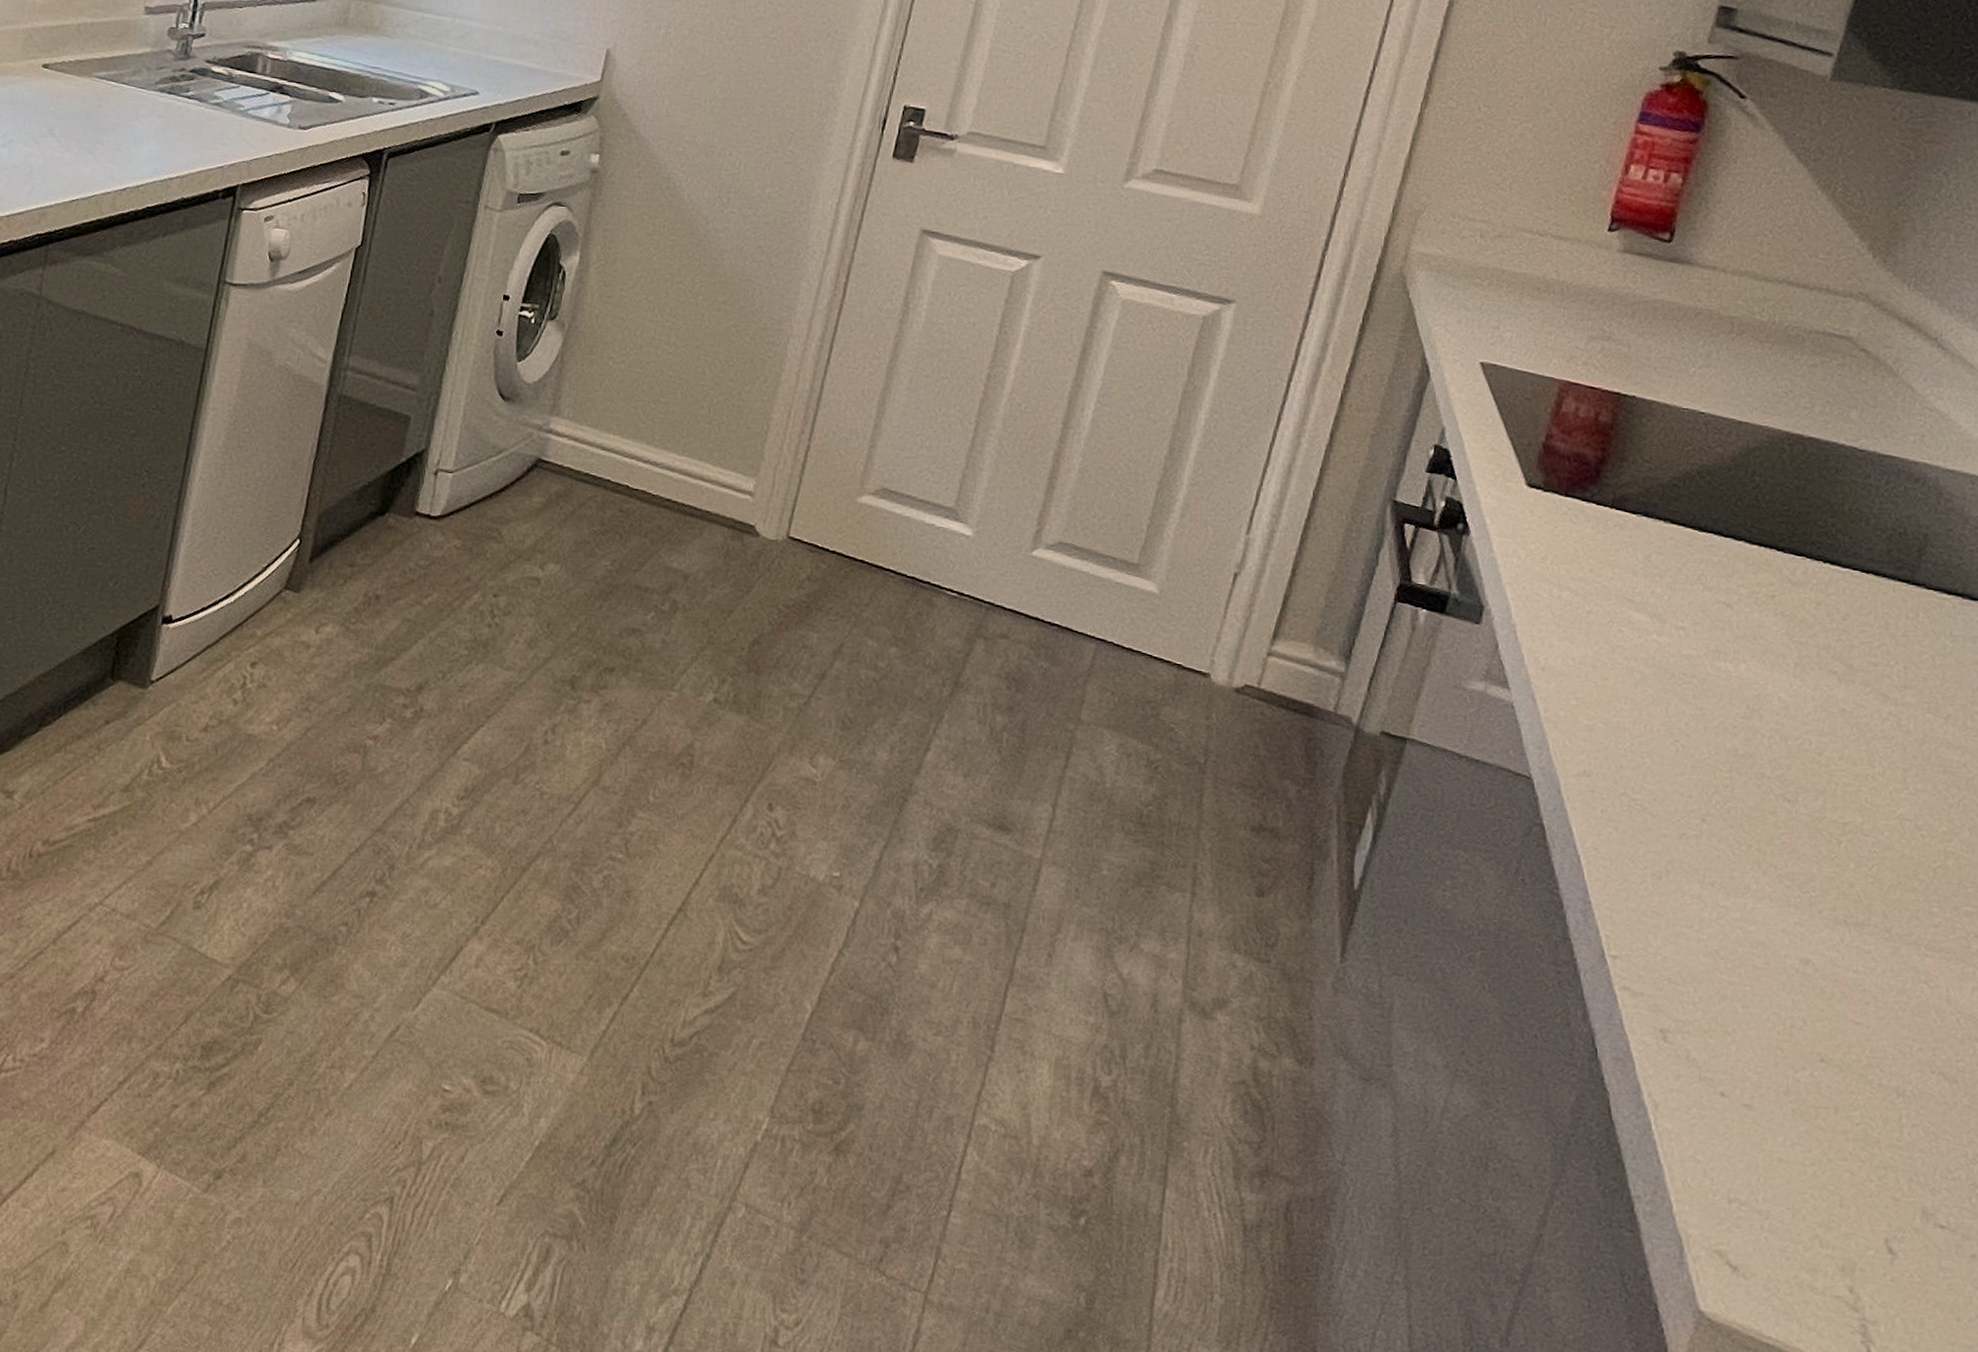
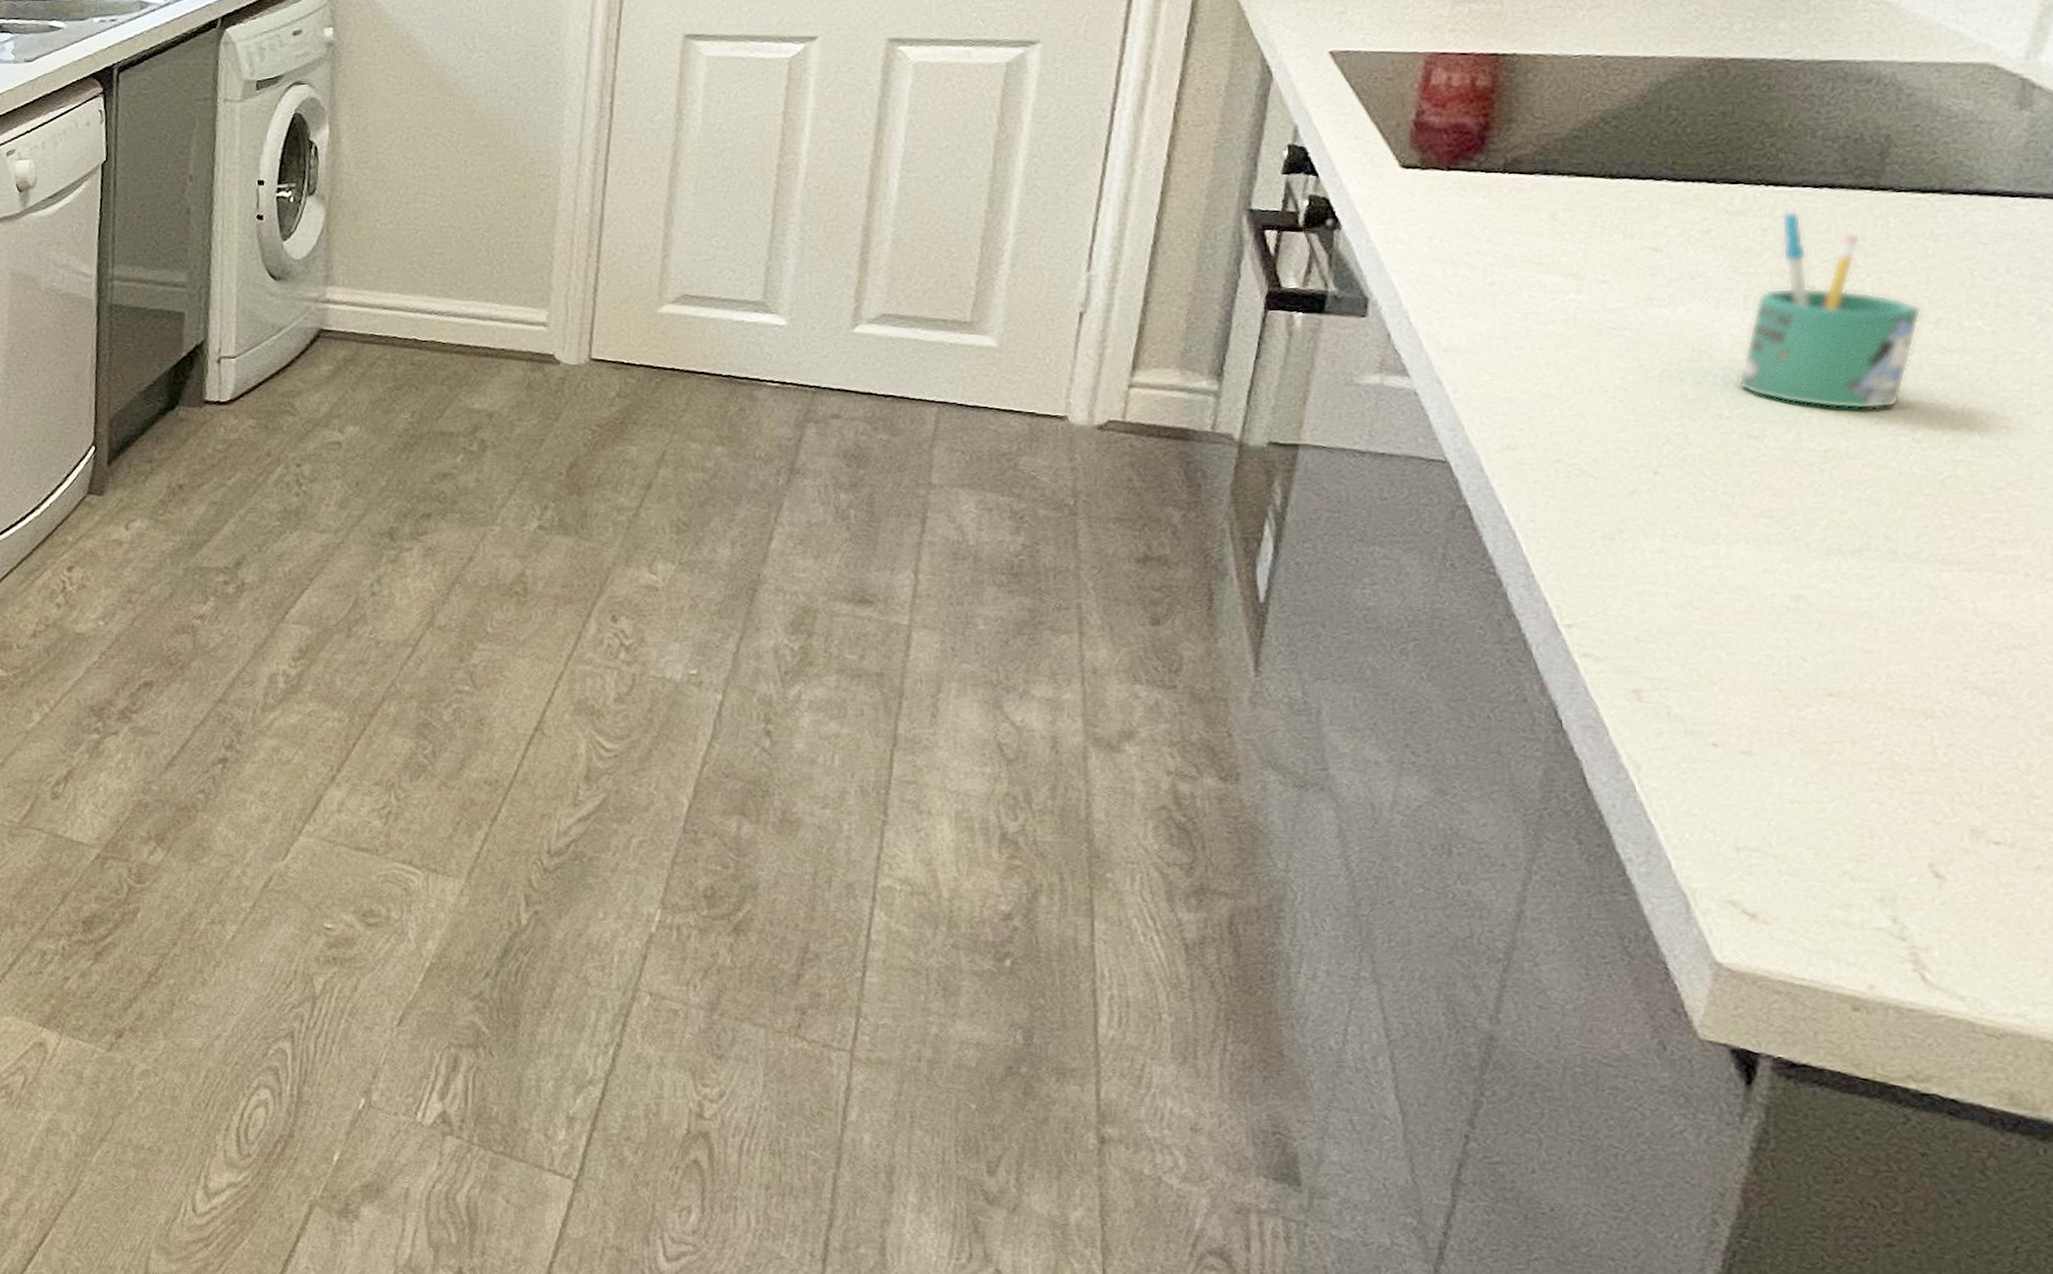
mug: none [1780,590,1935,792] -> present [1737,211,1921,410]

